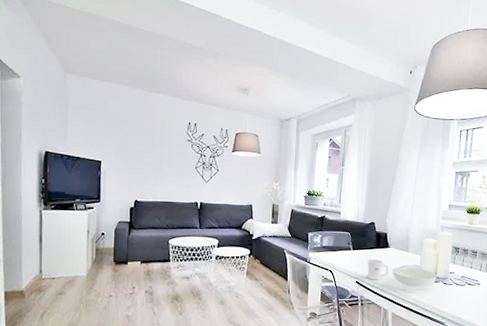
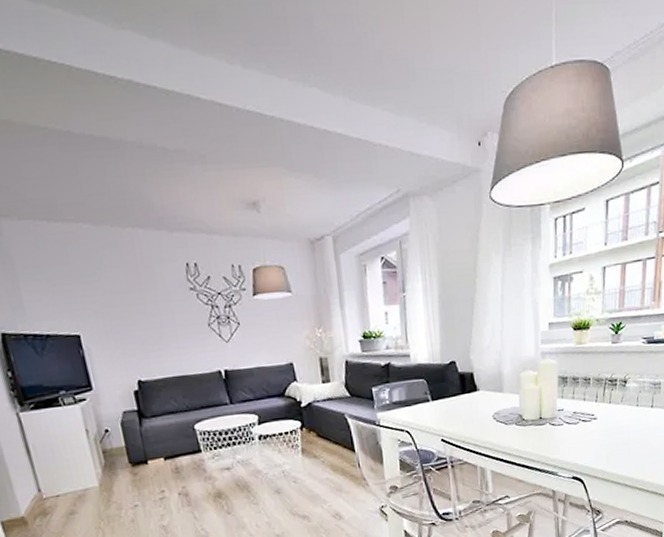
mug: present [367,259,390,280] -> none [452,407,482,435]
bowl: present [391,267,437,290] -> none [484,410,543,439]

